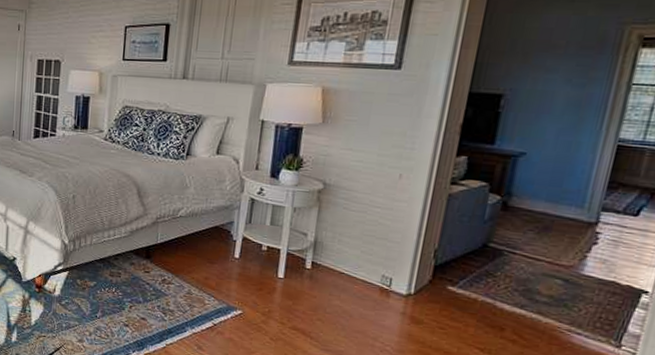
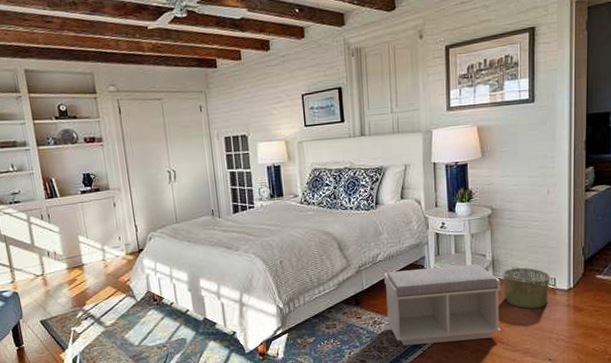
bench: none [177,230,320,329] -> present [384,264,501,346]
basket: none [322,254,386,309] -> present [502,266,551,309]

